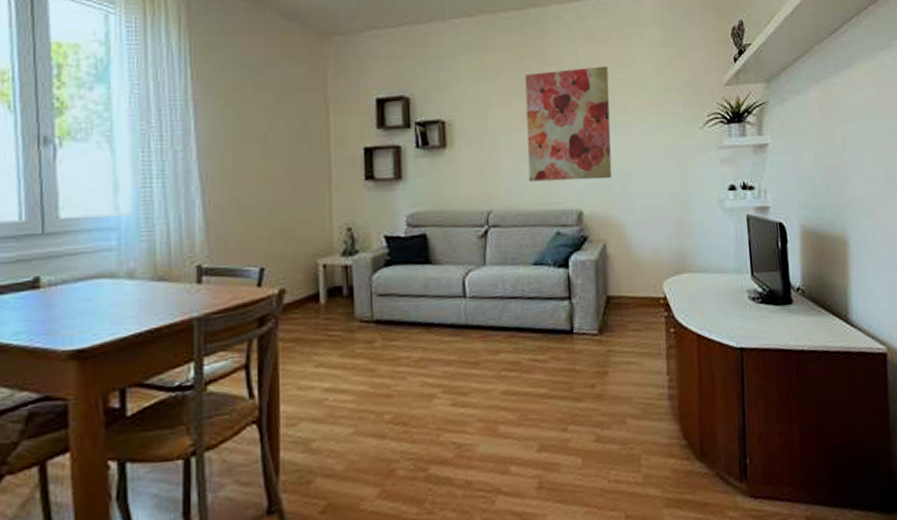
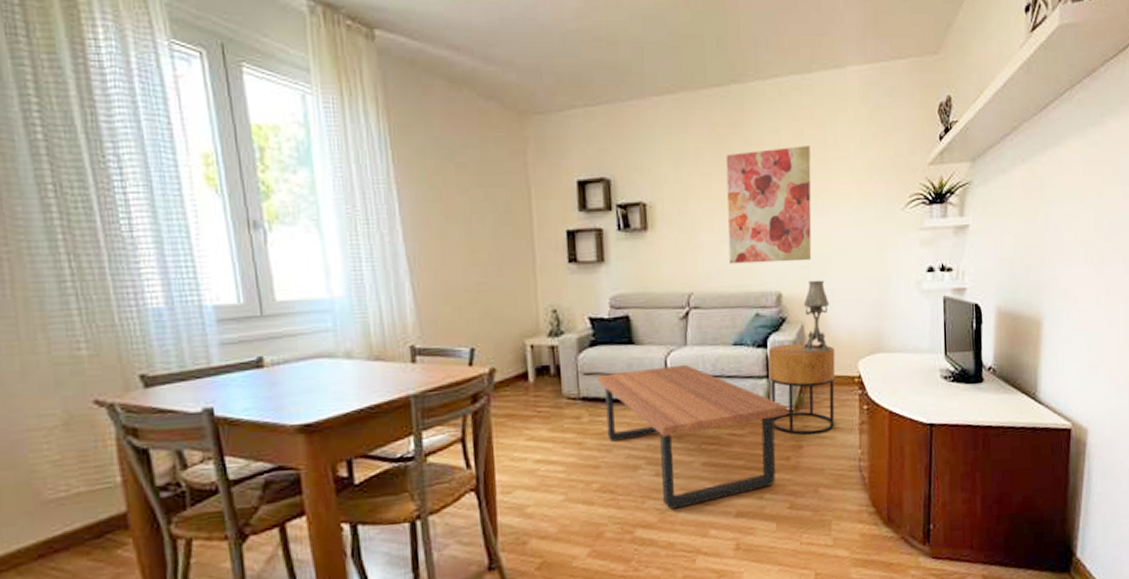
coffee table: none [392,285,592,443] -> present [598,364,788,509]
side table: none [570,263,642,361] -> present [768,343,836,435]
table lamp: none [605,198,635,273] -> present [802,280,832,353]

